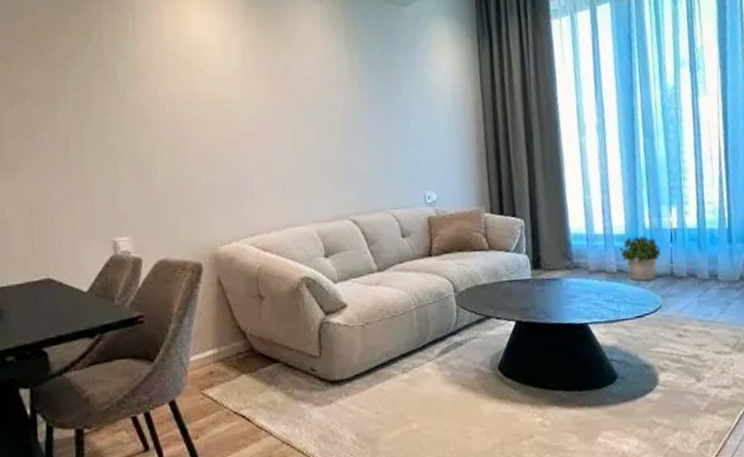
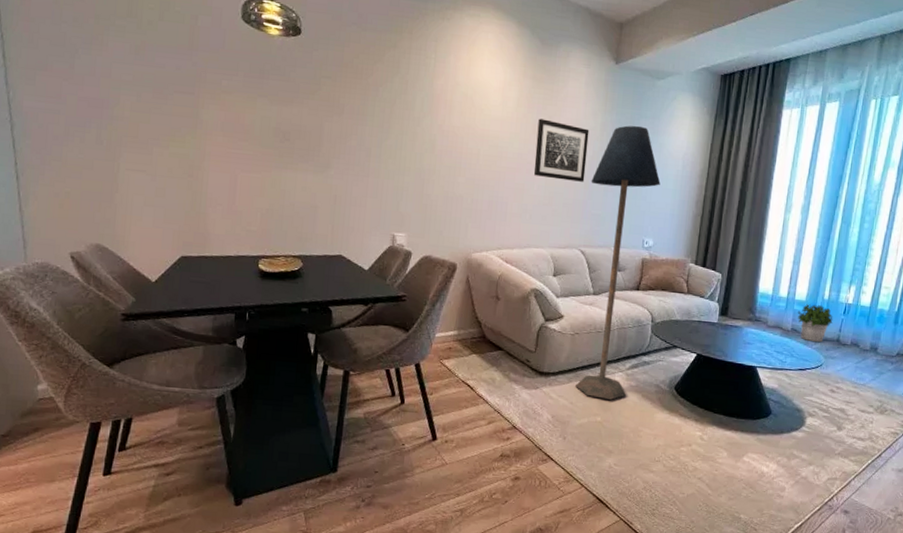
wall art: none [272,70,341,140] -> present [534,118,590,182]
floor lamp: none [348,61,442,400] -> present [576,125,661,400]

